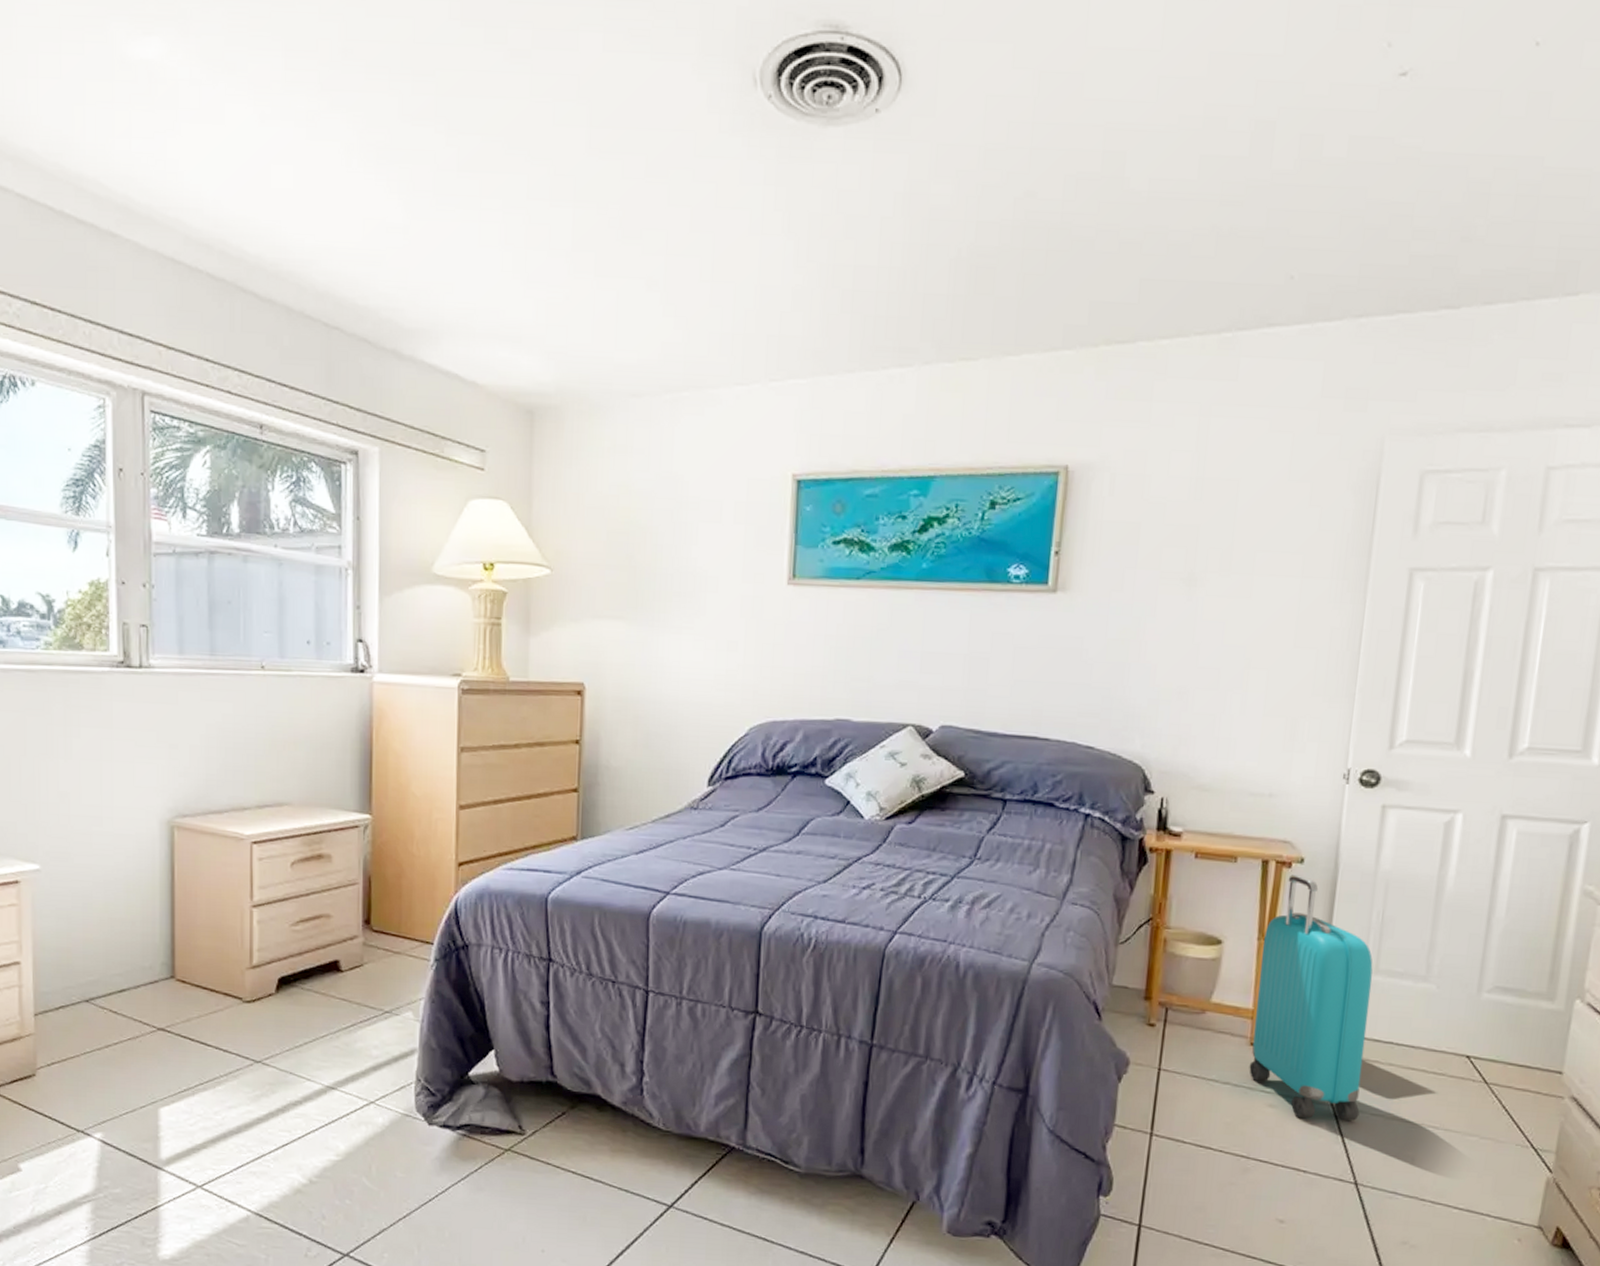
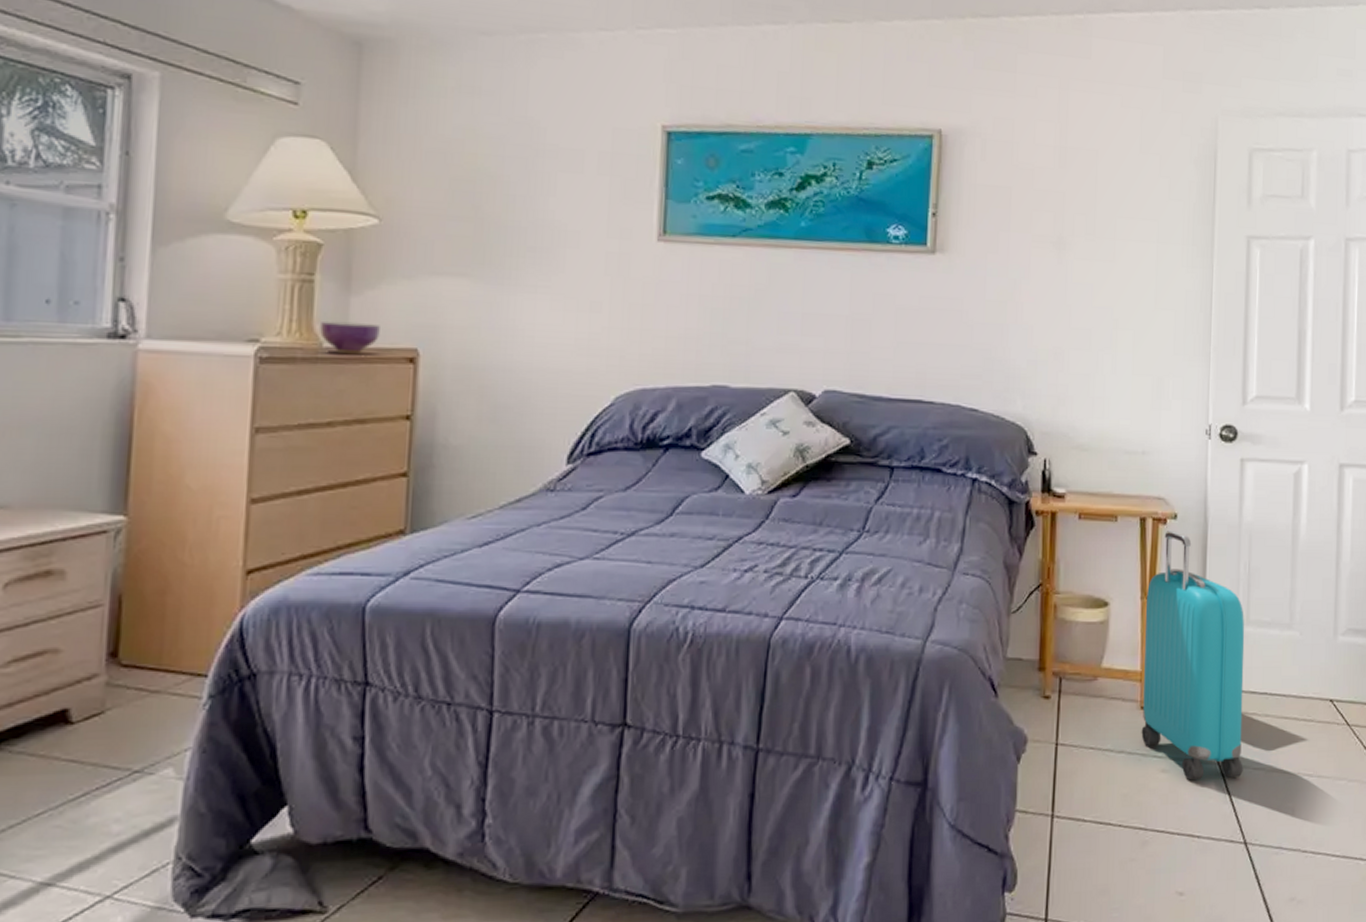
bowl: none [507,658,554,688] -> present [320,320,380,355]

